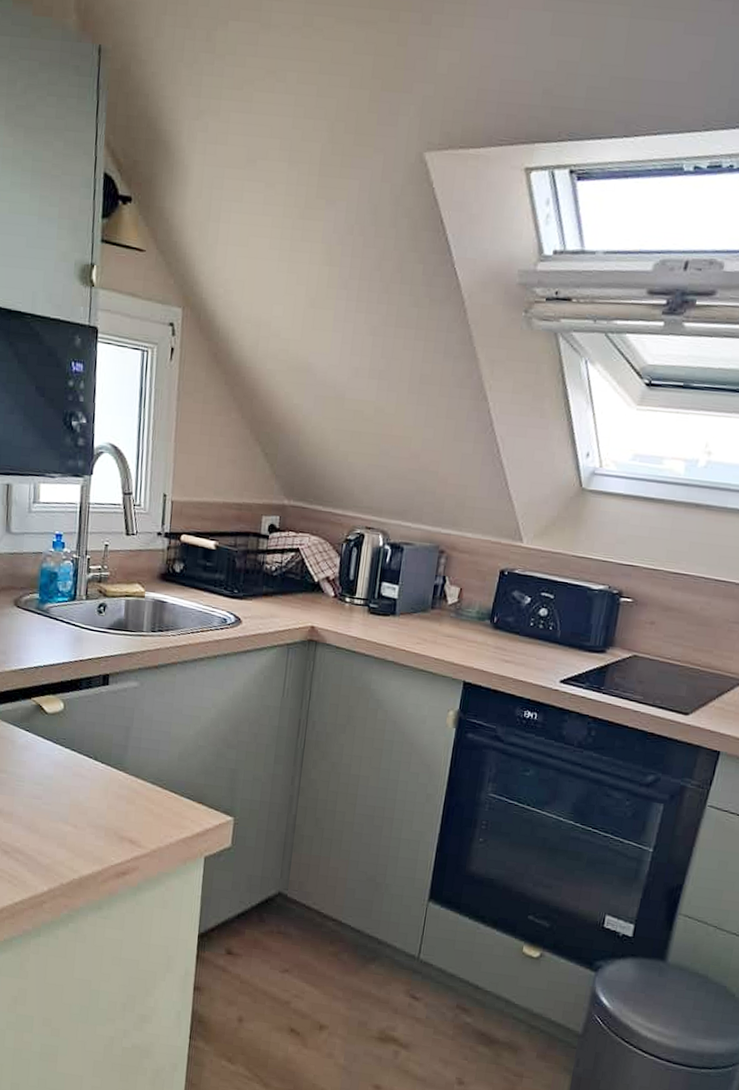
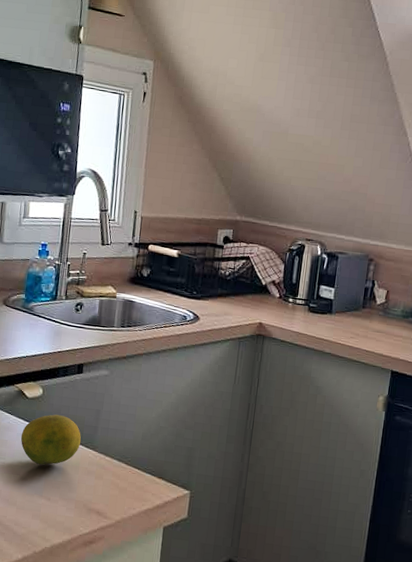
fruit: none [41,732,110,789] -> present [20,414,82,465]

